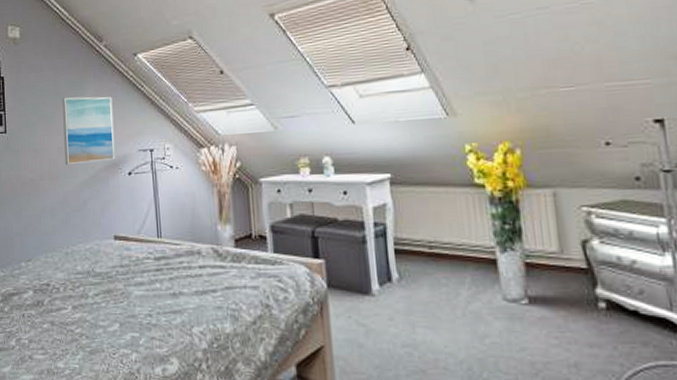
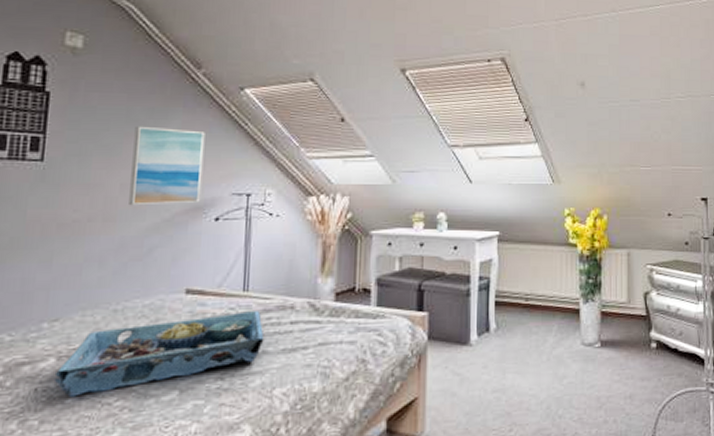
serving tray: none [33,256,180,323] -> present [53,311,265,397]

